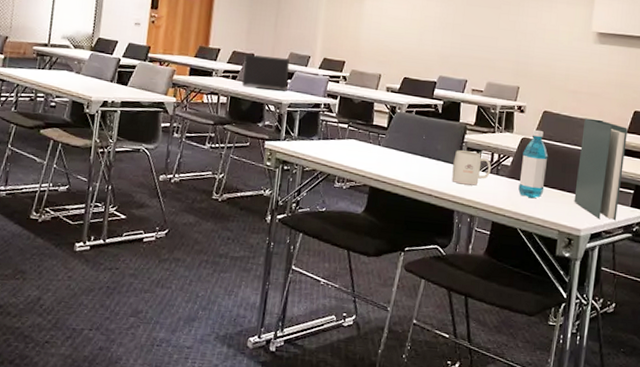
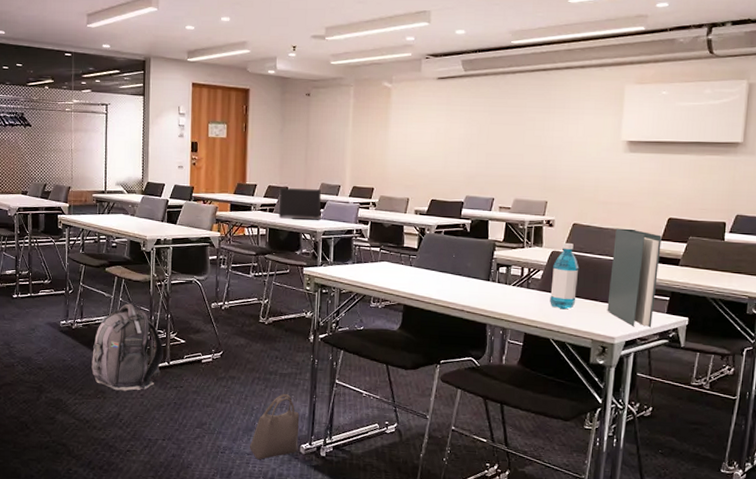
backpack: none [11,171,100,272] -> present [91,303,164,391]
handbag: none [190,280,250,354] -> present [250,394,300,460]
mug: present [451,150,491,186] -> none [483,266,521,300]

